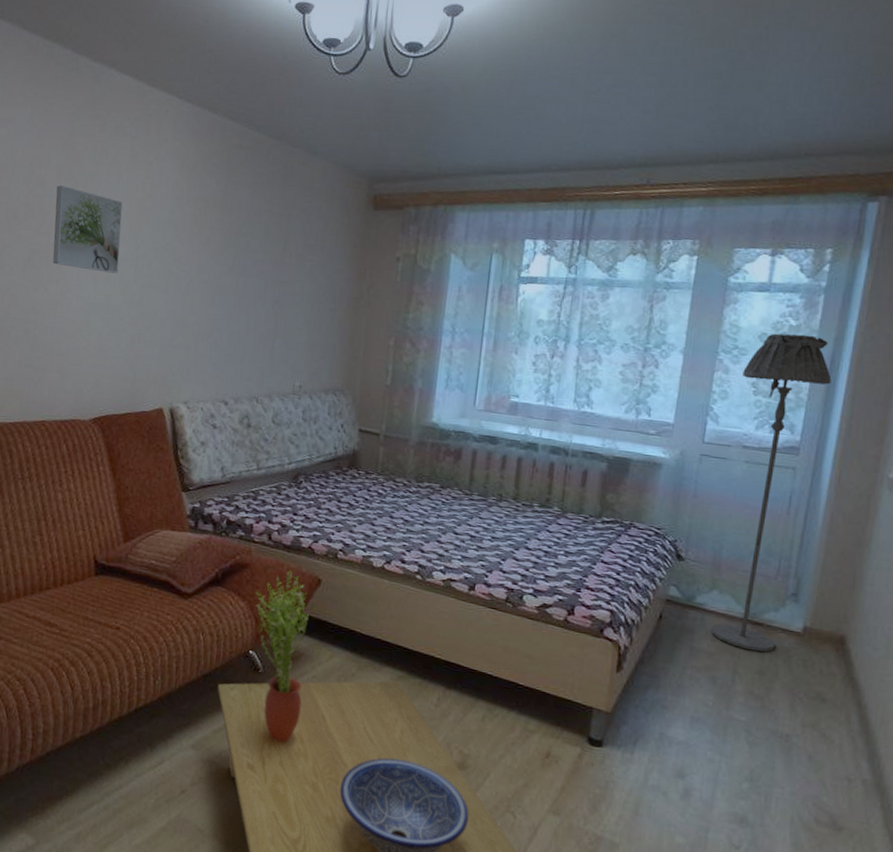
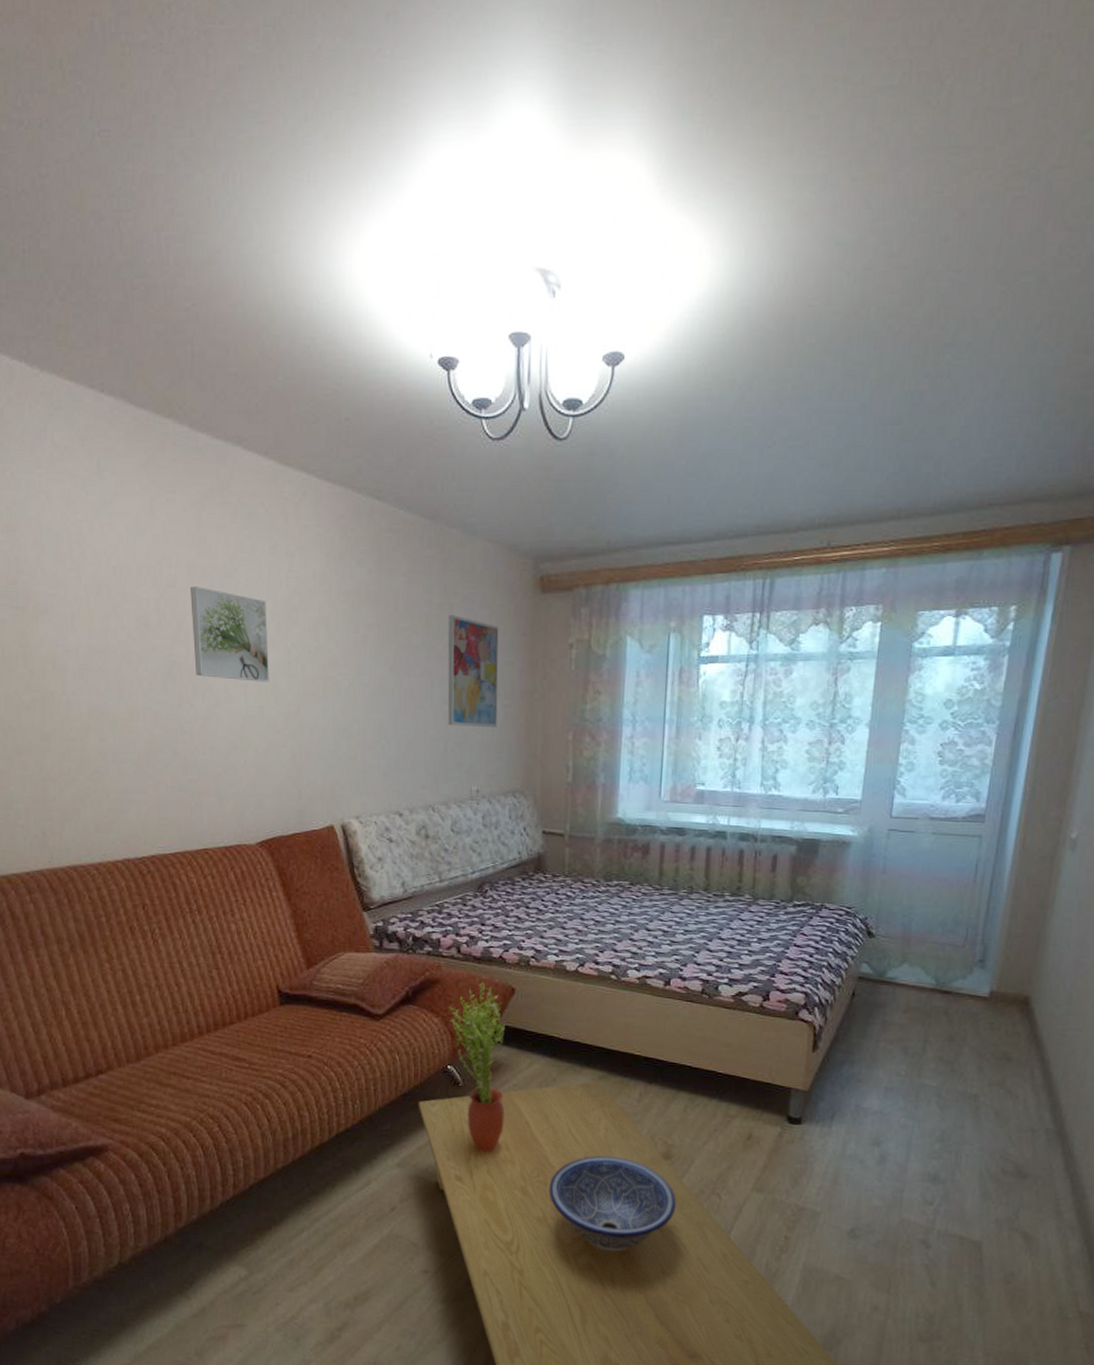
wall art: none [277,224,332,329] -> present [447,615,499,727]
floor lamp: present [710,333,832,652] -> none [901,698,1016,1019]

